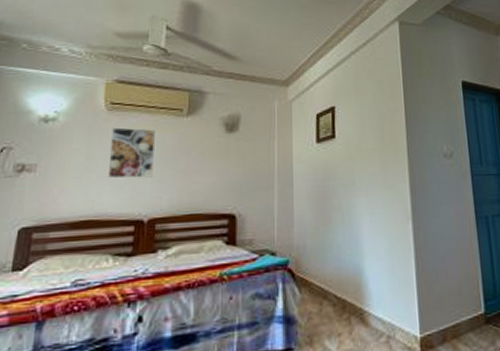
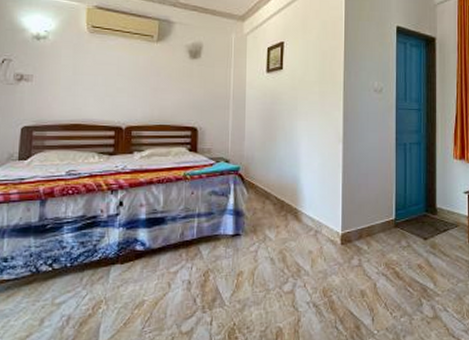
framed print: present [107,127,155,179] -> none [91,48,130,92]

